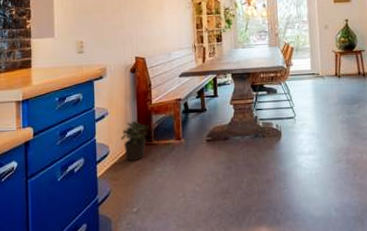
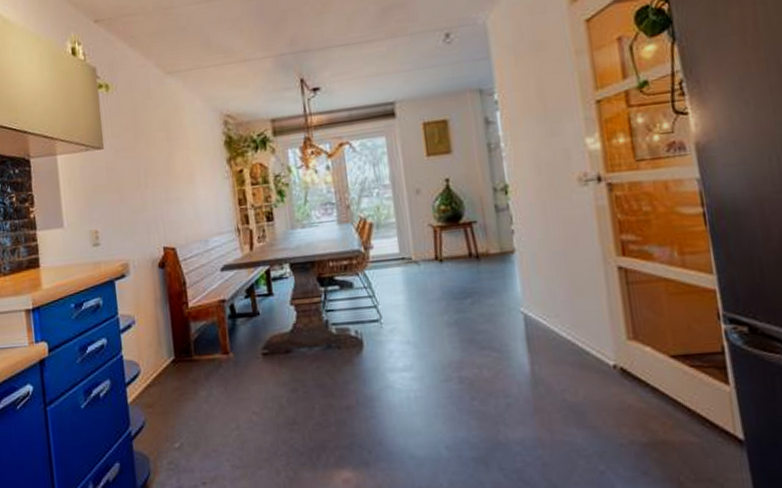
potted plant: present [121,118,150,162] -> none [153,327,188,383]

